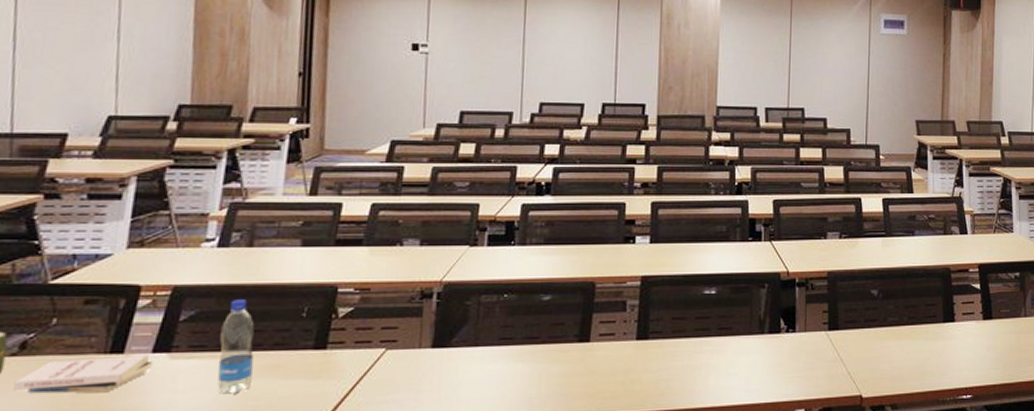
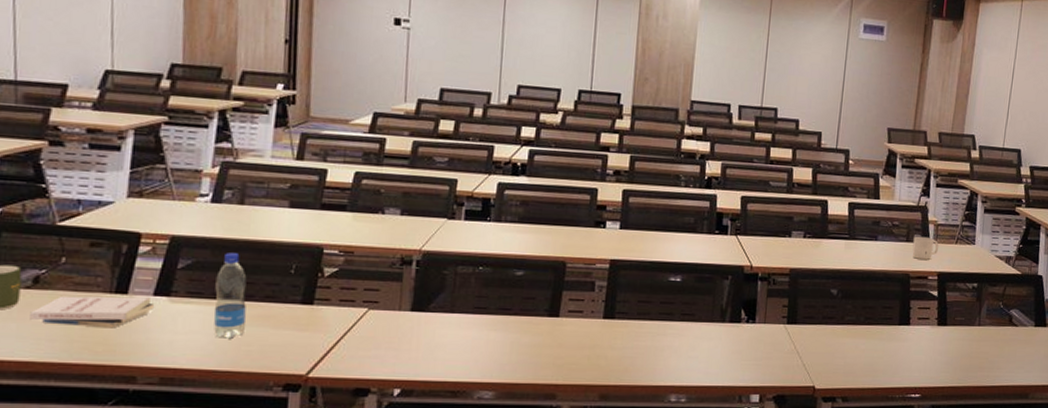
mug: none [951,228,977,252] -> present [912,236,939,260]

